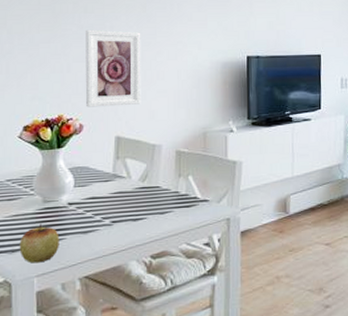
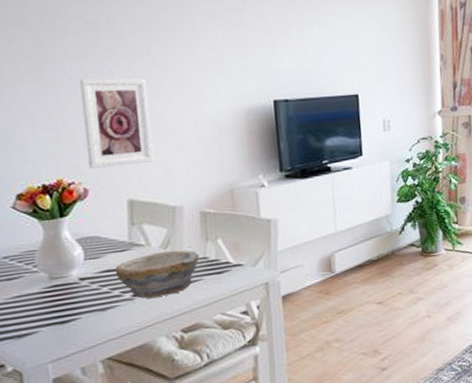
apple: present [19,224,59,264] -> none [26,303,74,349]
bowl: none [99,183,172,225] -> present [115,250,199,299]

